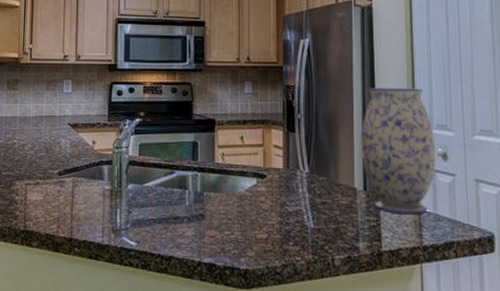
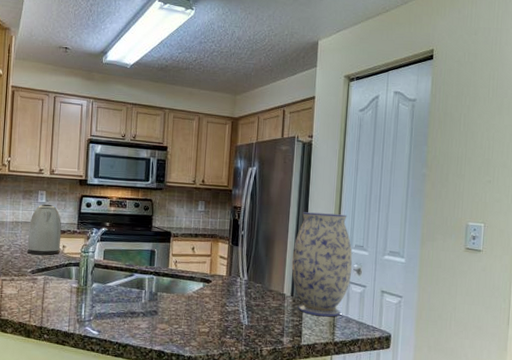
kettle: none [52,94,91,154] -> present [27,204,62,256]

